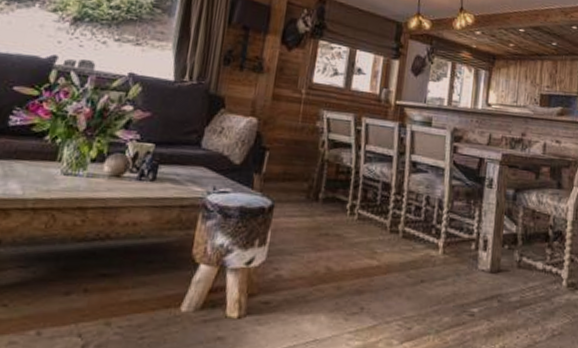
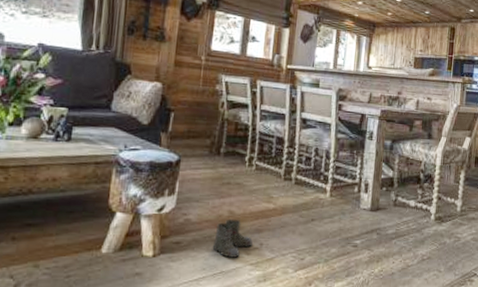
boots: none [305,276,352,324] -> present [212,218,253,258]

